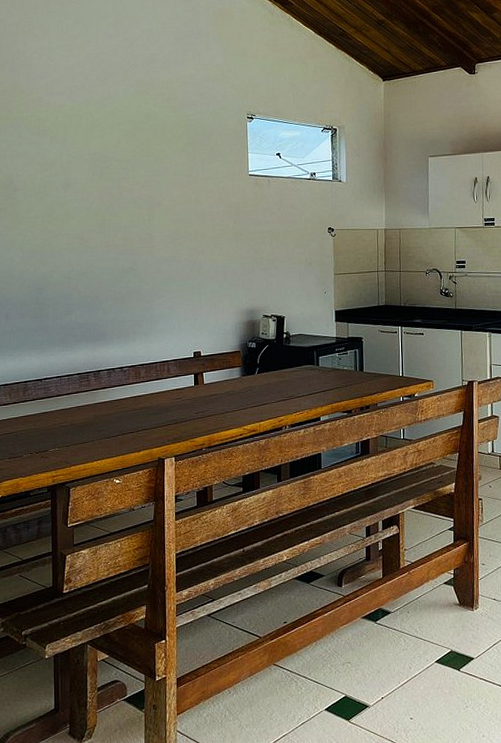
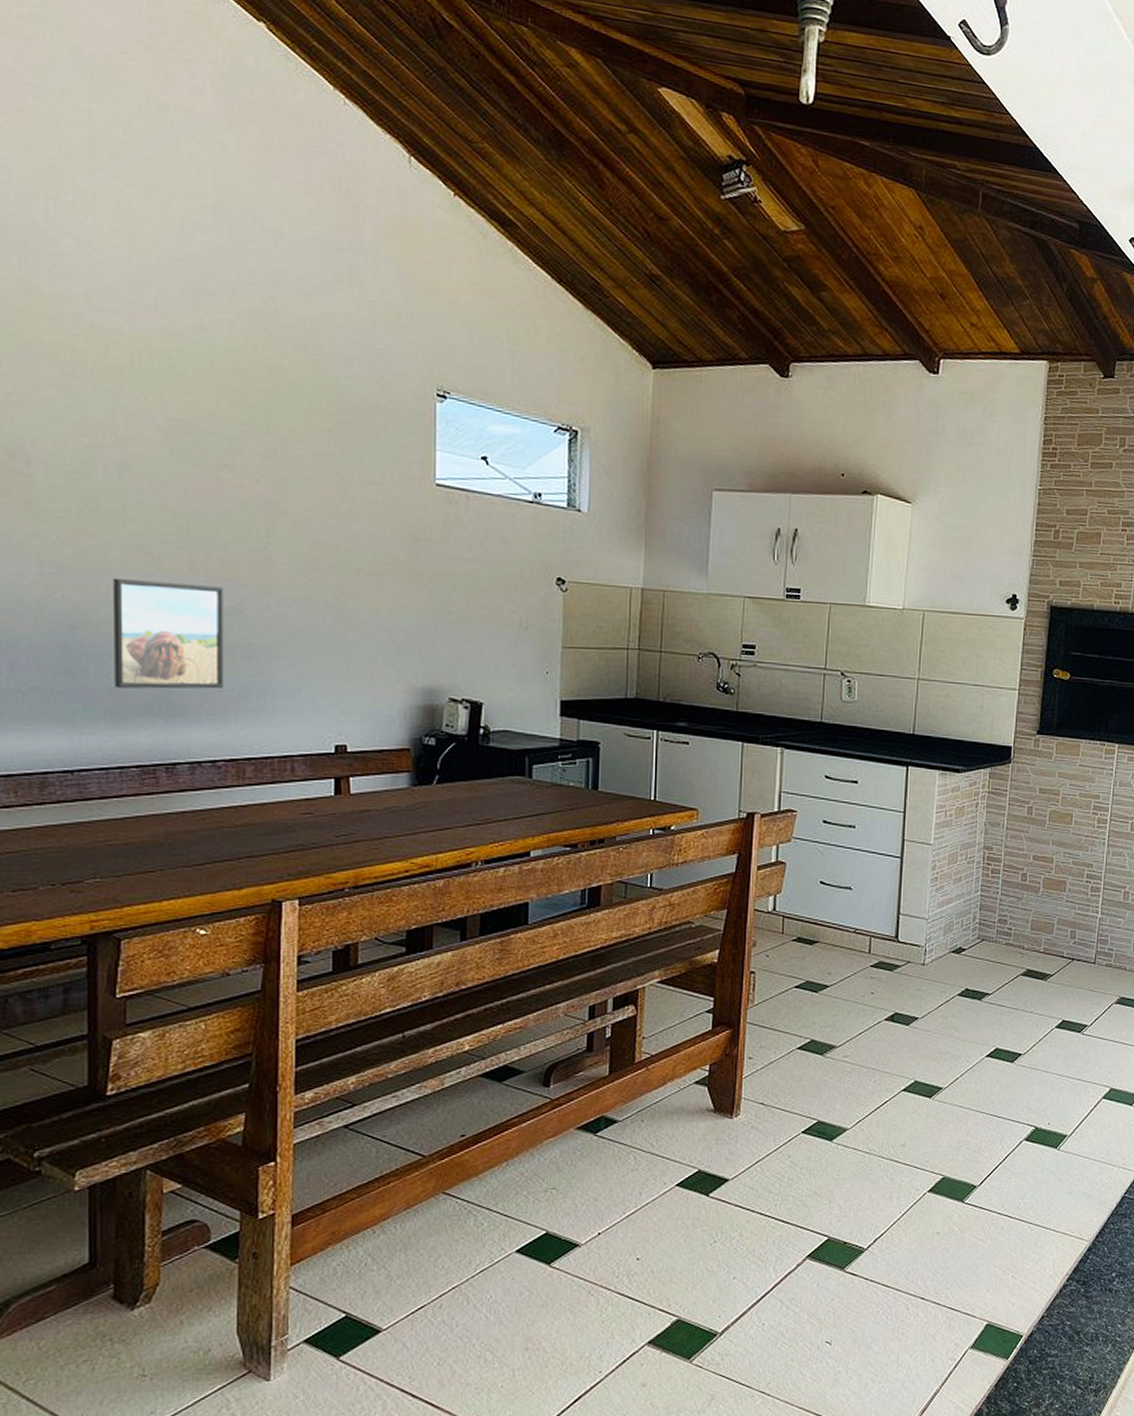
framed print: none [63,255,127,324] -> present [113,577,225,689]

